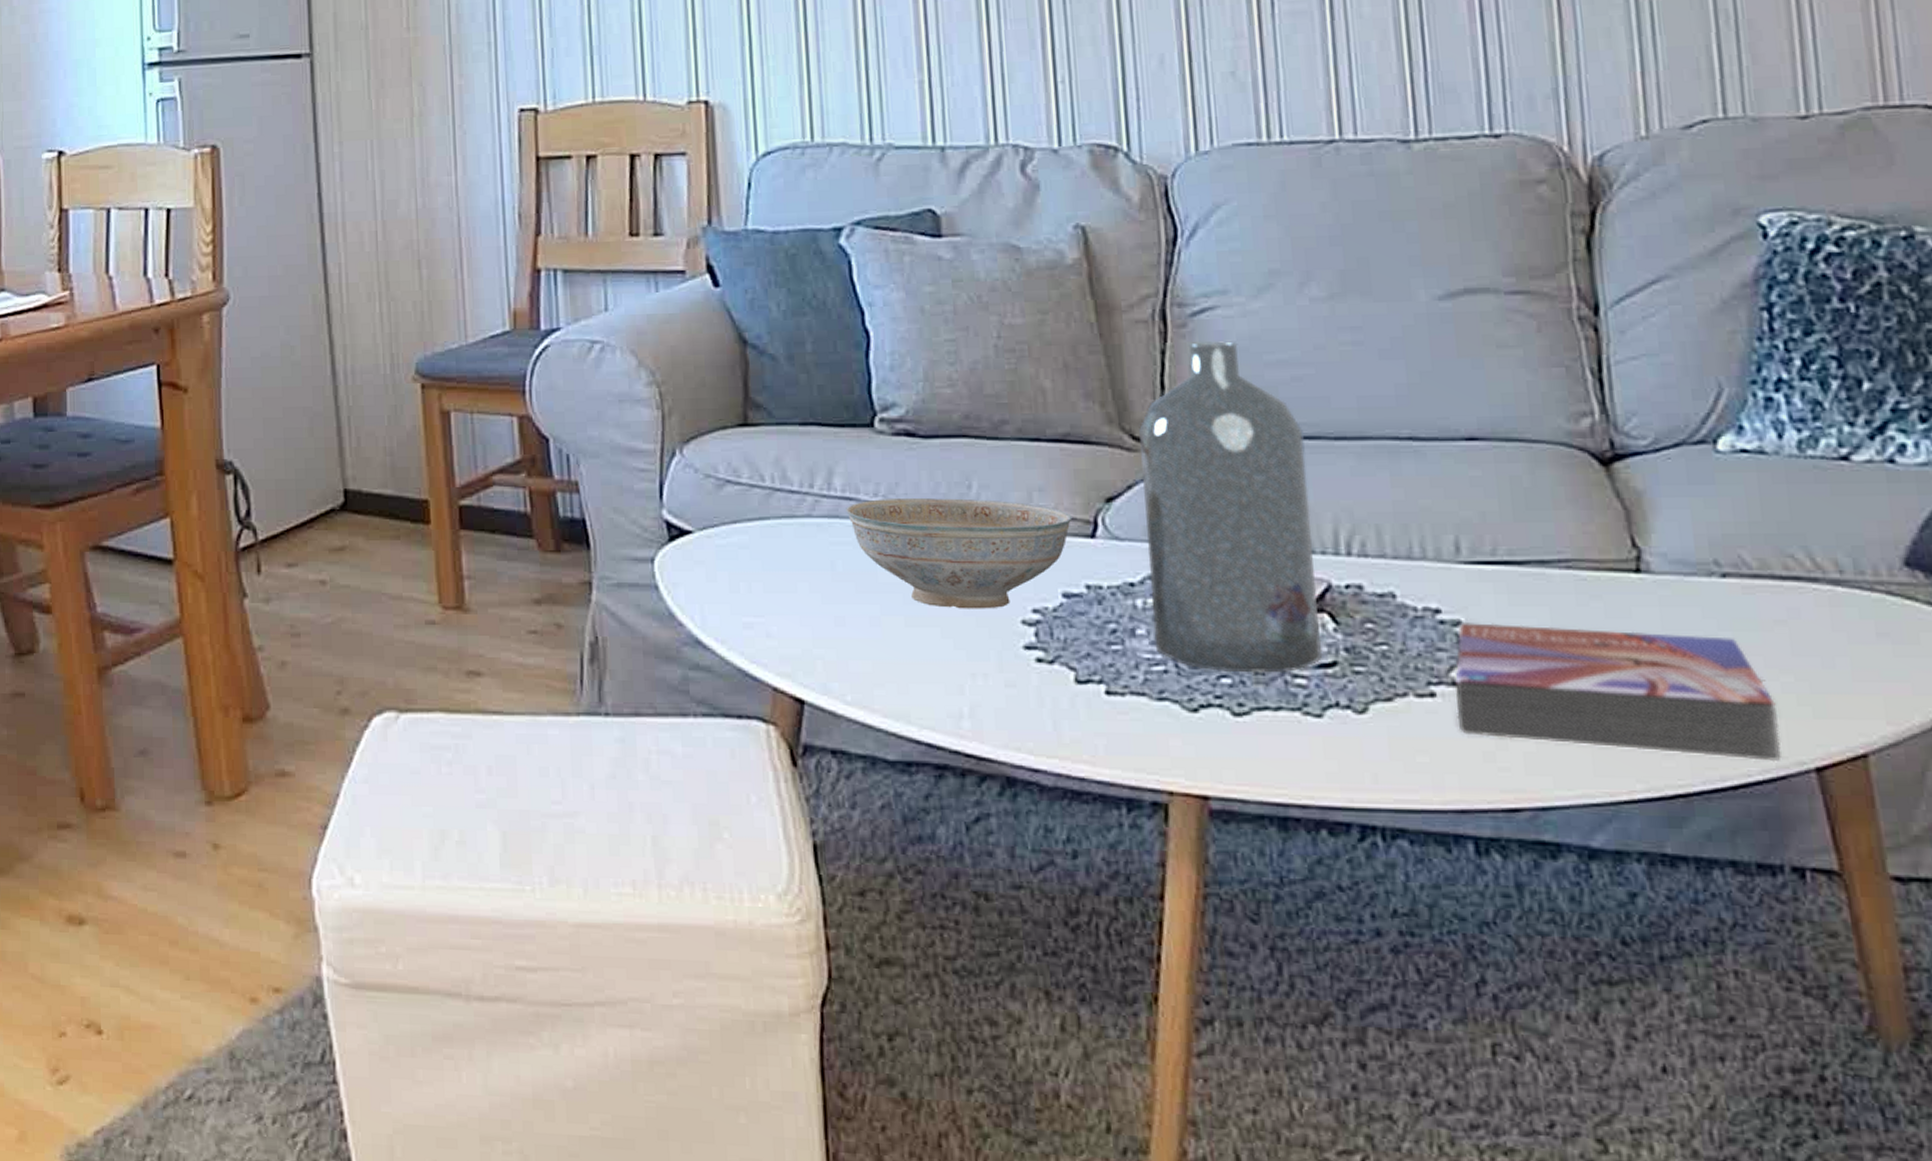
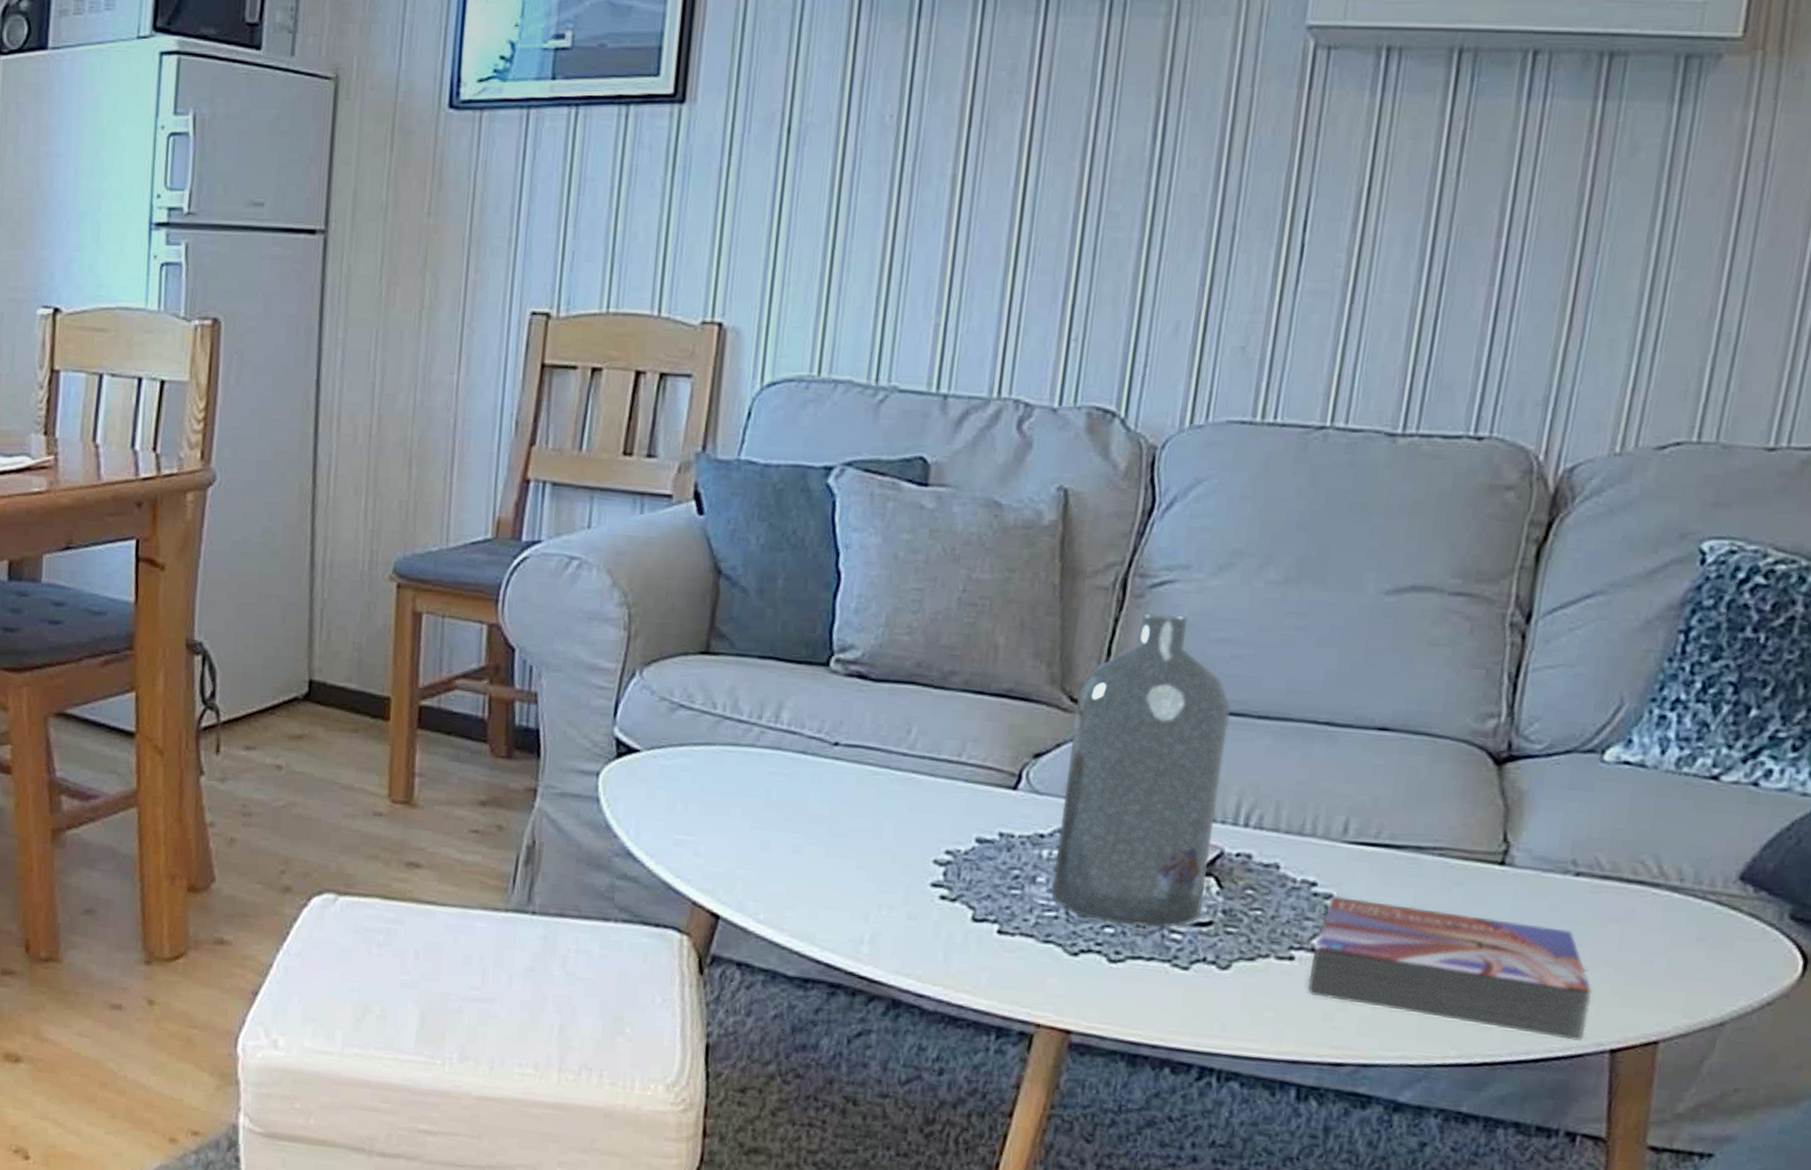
decorative bowl: present [846,497,1073,609] -> none [788,735,1000,847]

